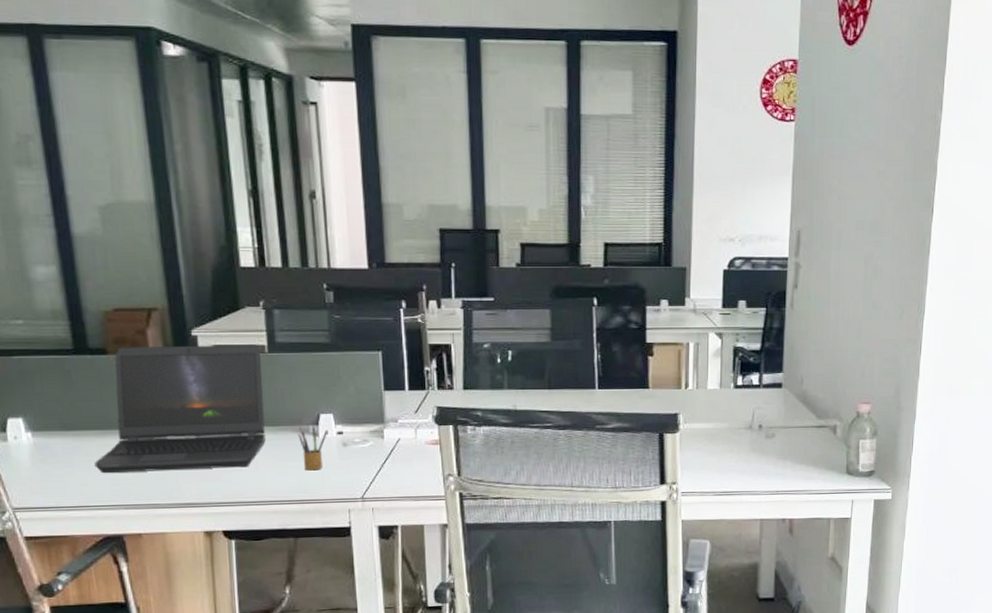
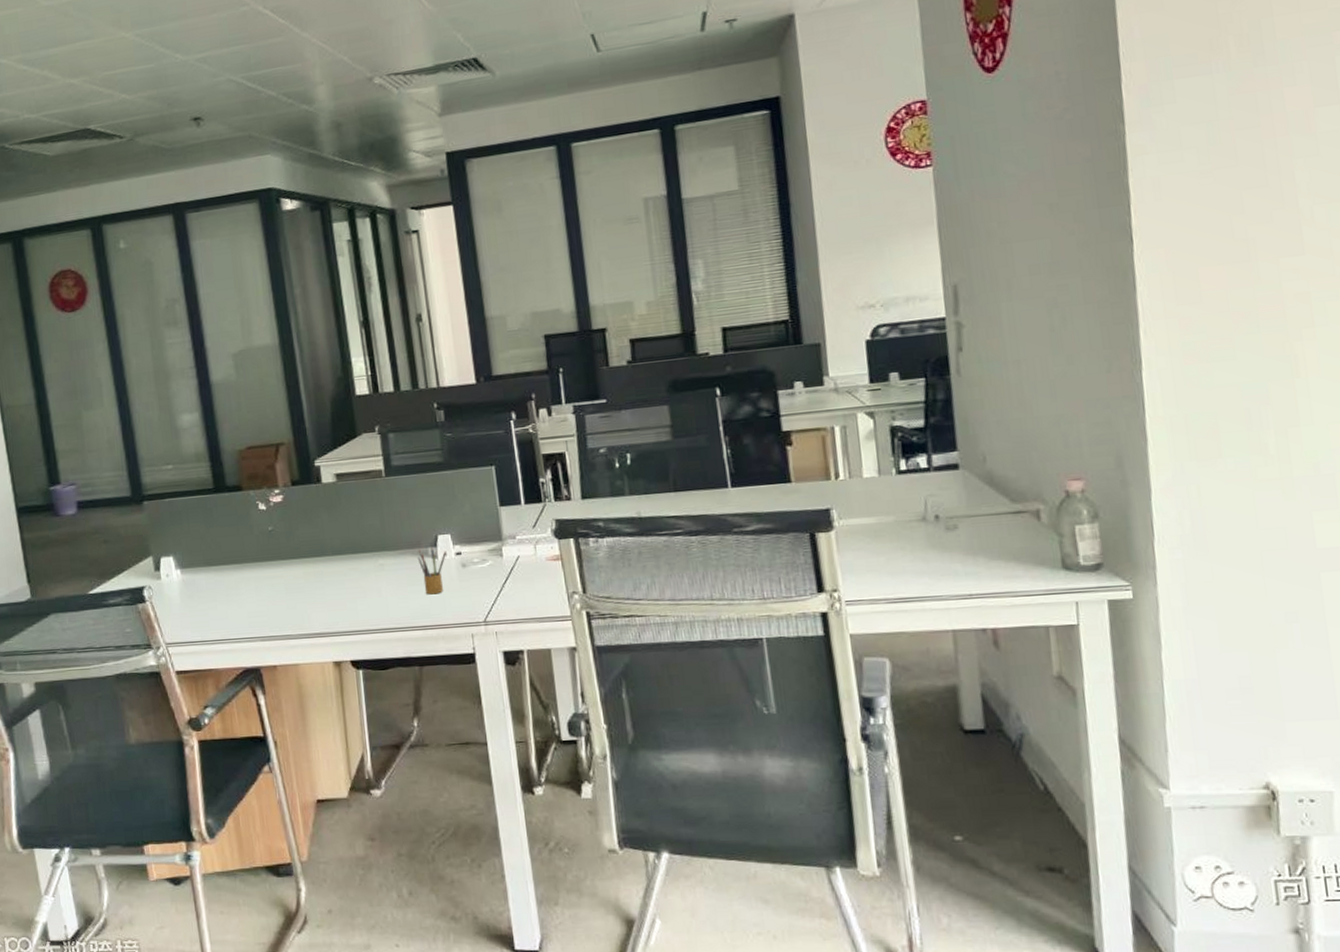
laptop computer: present [94,344,266,474] -> none [233,469,387,607]

